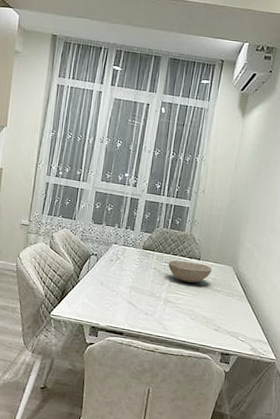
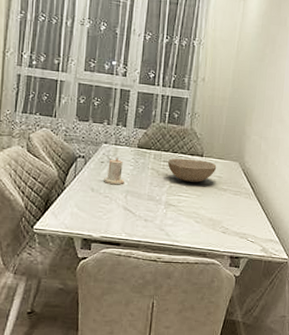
candle: none [112,256,130,281] -> present [104,157,124,185]

